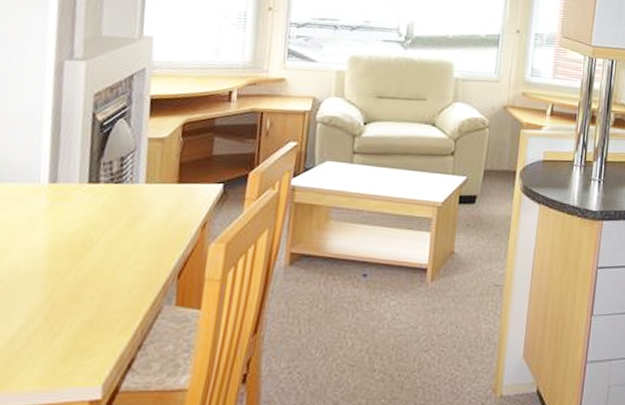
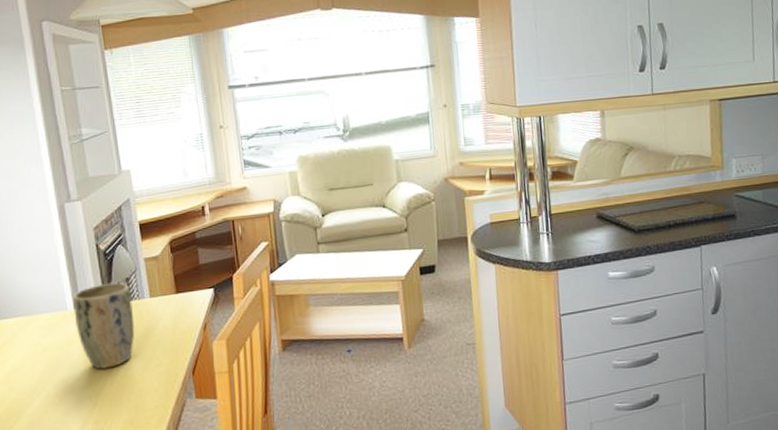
plant pot: none [46,159,123,258] -> present [73,282,135,370]

